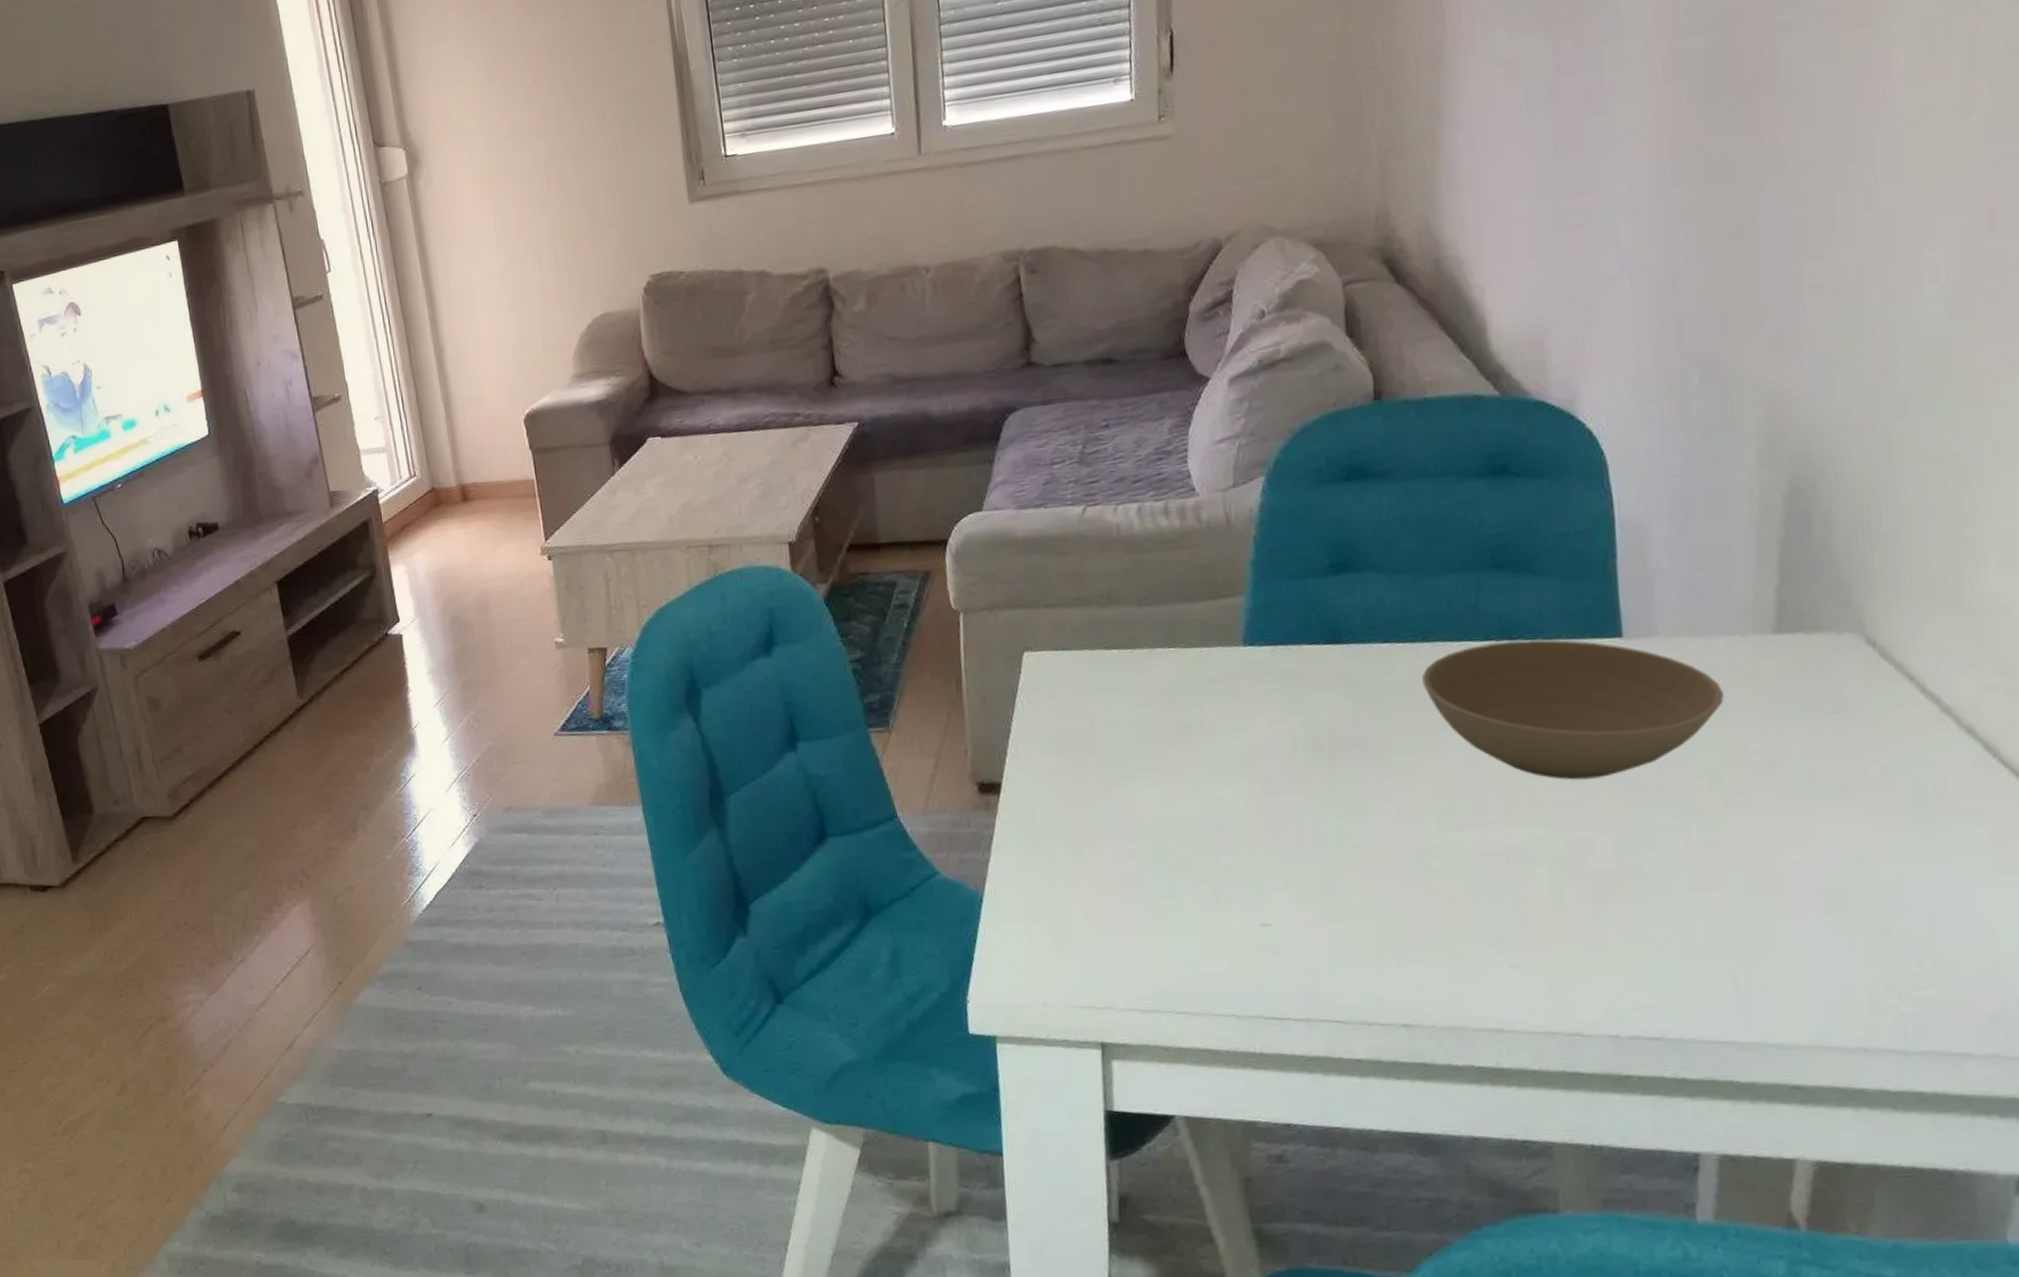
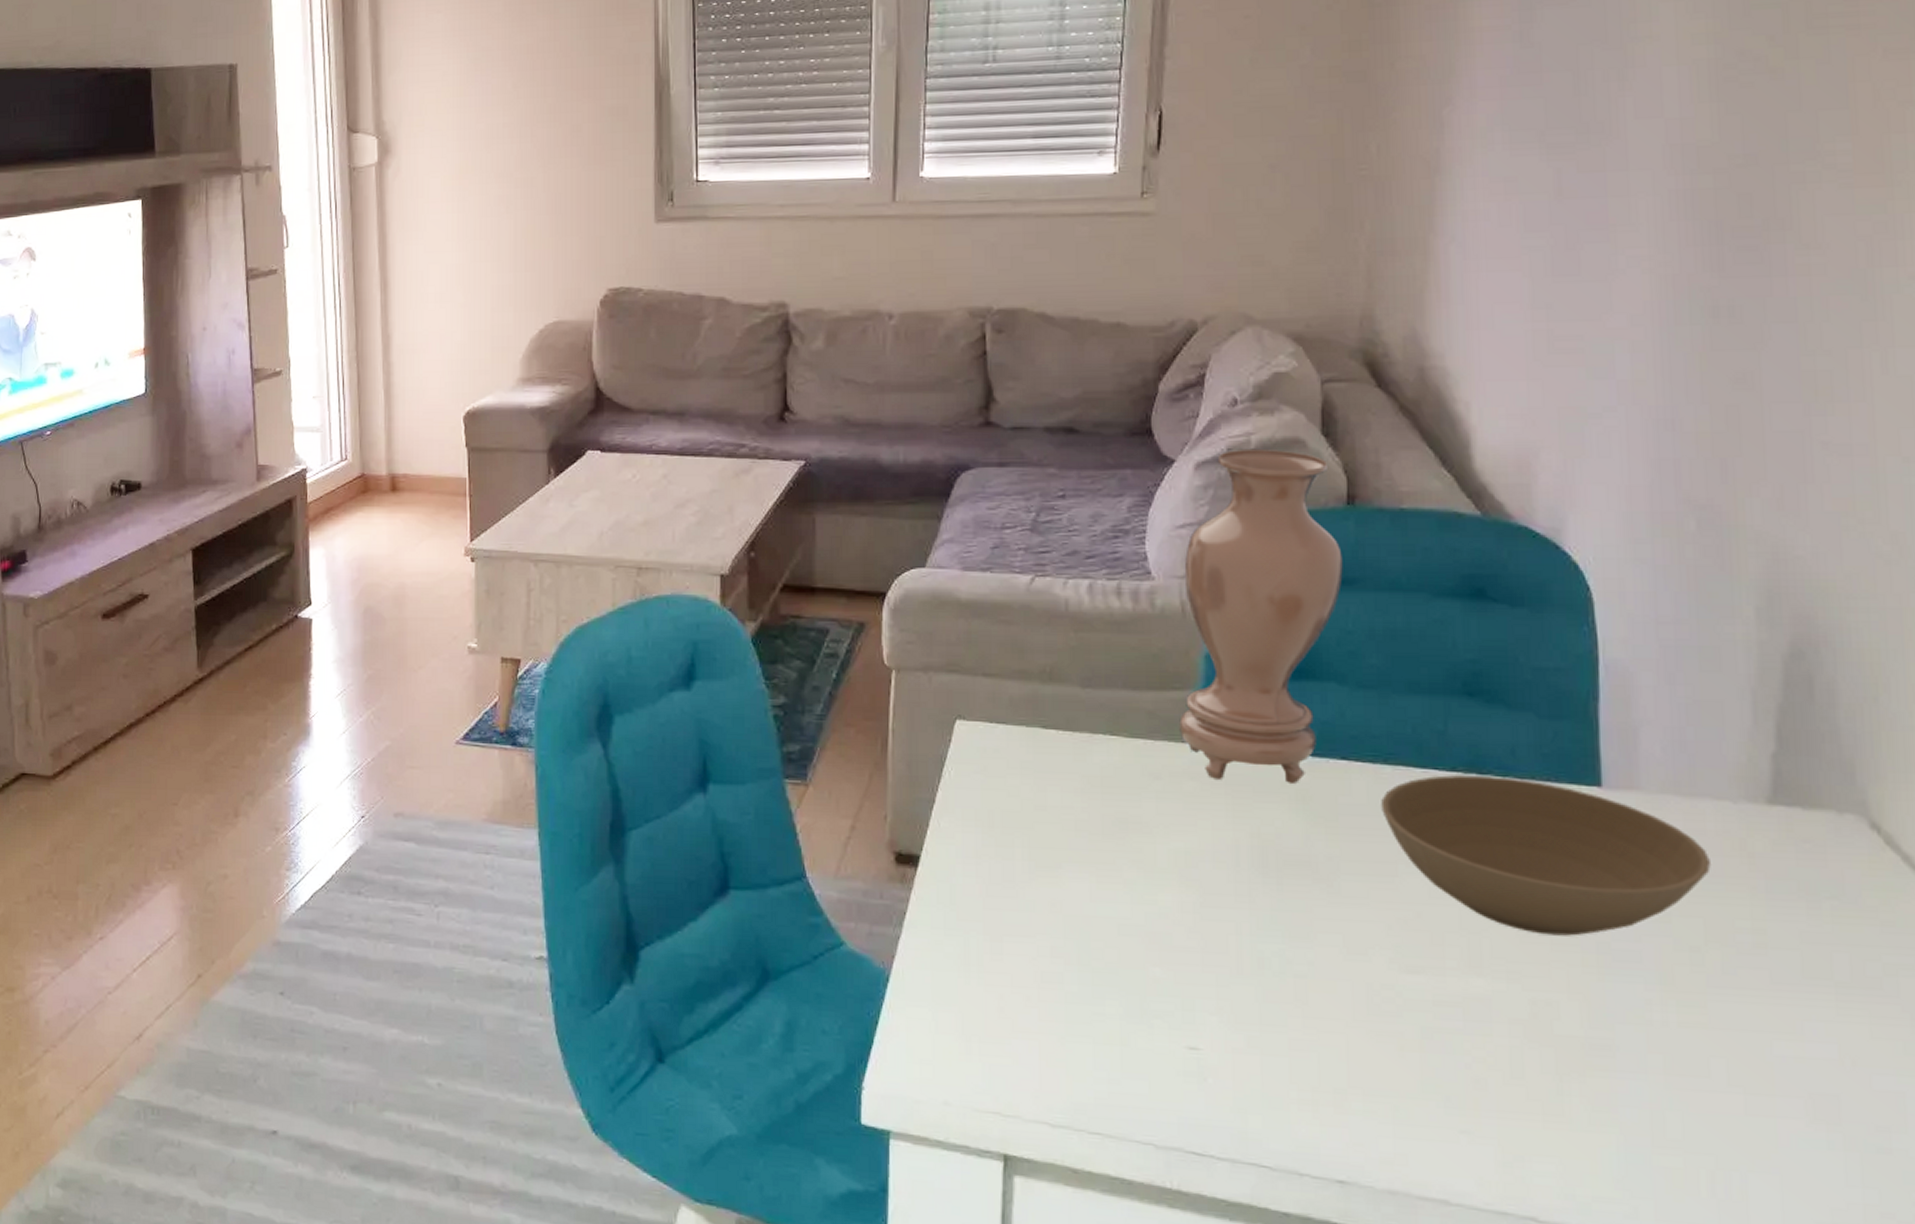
vase: none [1225,355,1375,677] -> present [1179,450,1343,783]

